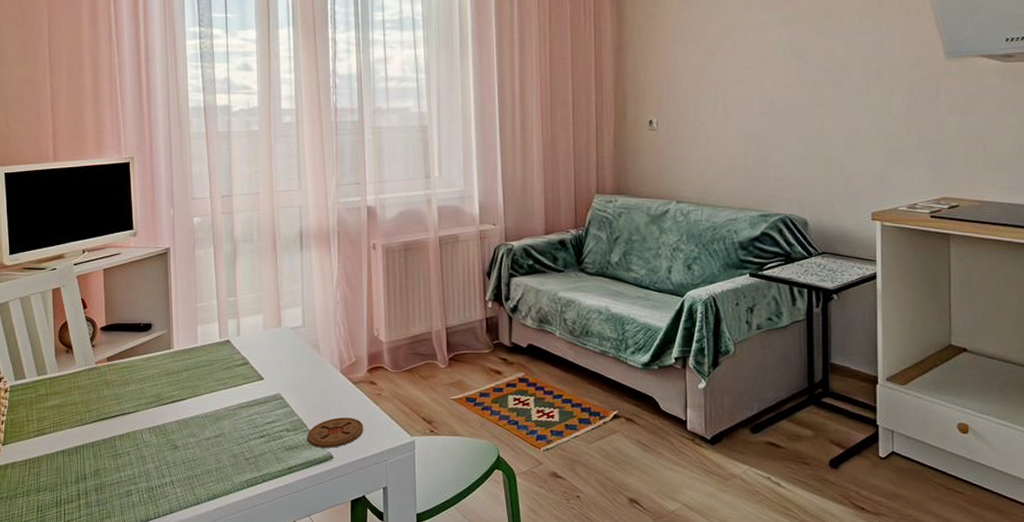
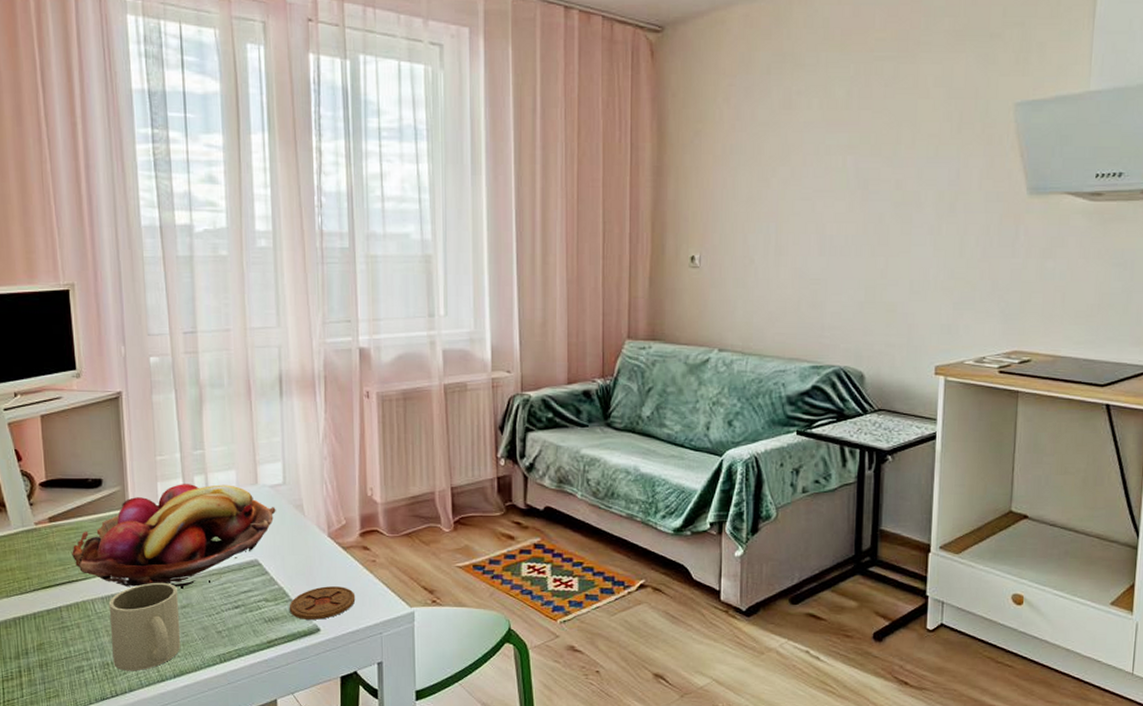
fruit basket: none [125,327,296,419] -> present [72,484,276,588]
mug: none [154,414,215,495] -> present [108,582,181,671]

